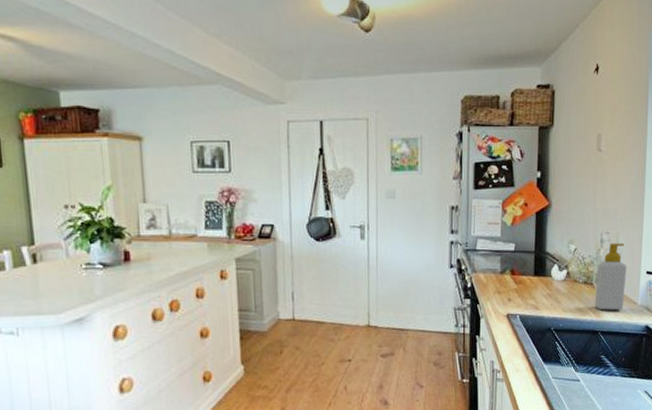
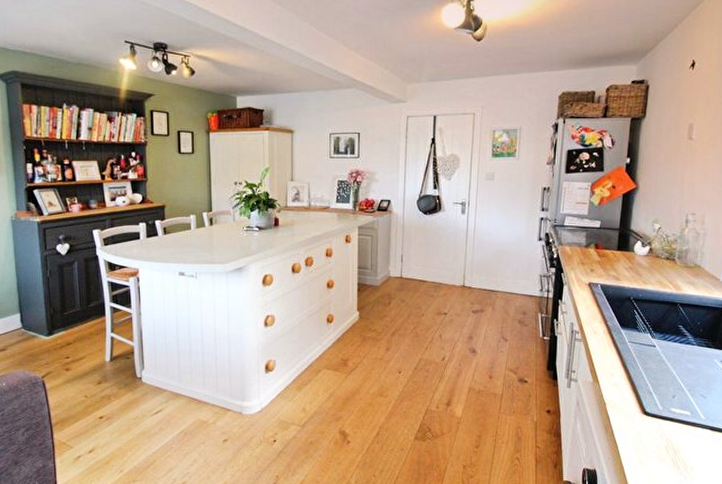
soap bottle: present [594,242,627,311] -> none [675,223,712,286]

